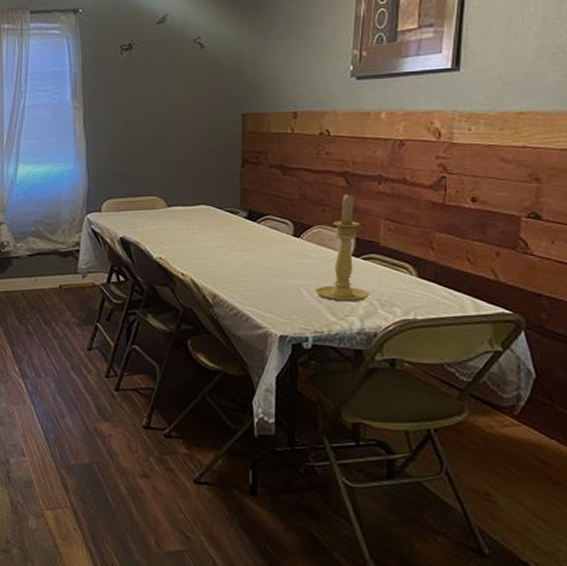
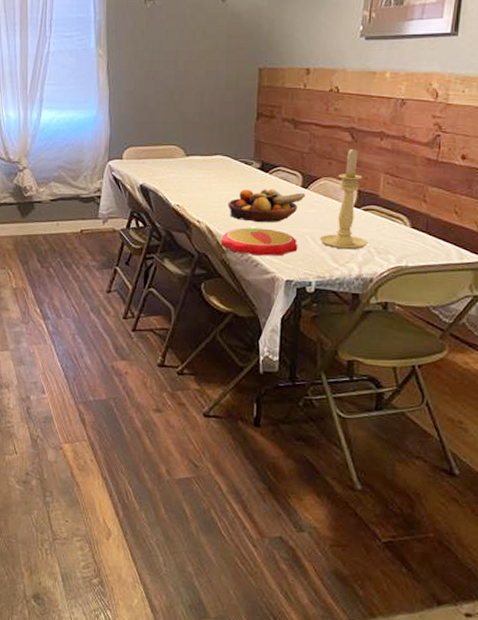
plate: none [206,280,292,310] -> present [220,228,298,256]
fruit bowl: none [213,239,297,275] -> present [228,189,305,223]

